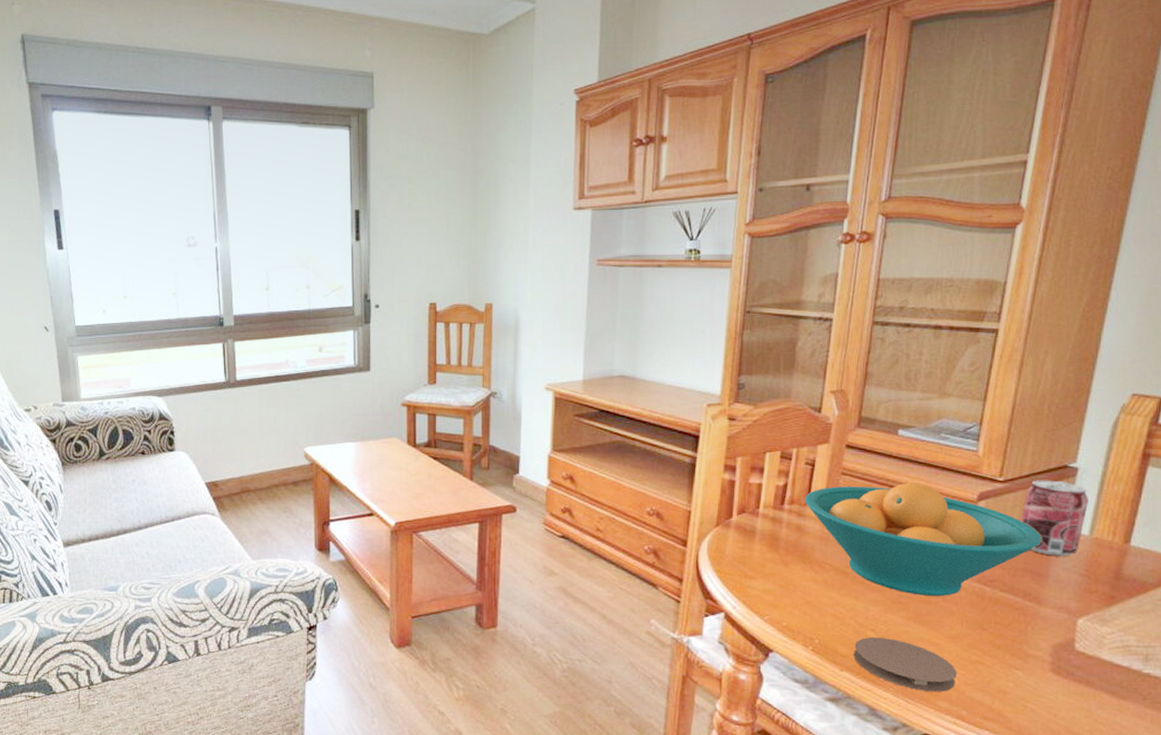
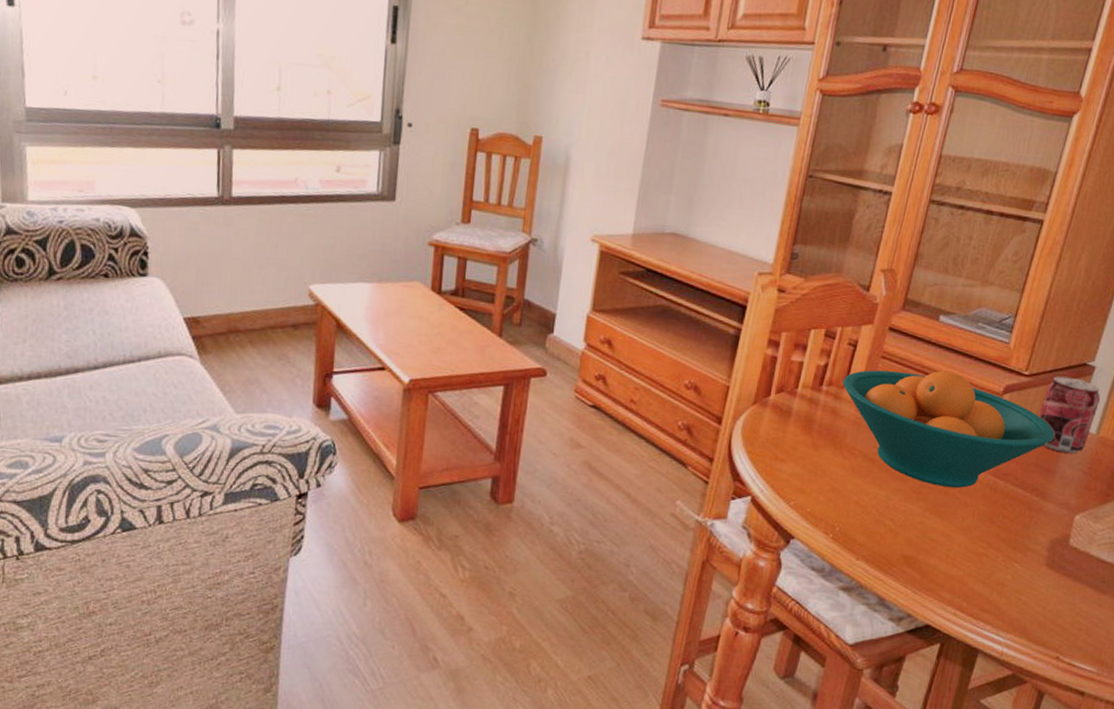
coaster: present [853,637,957,692] -> none [870,526,963,583]

